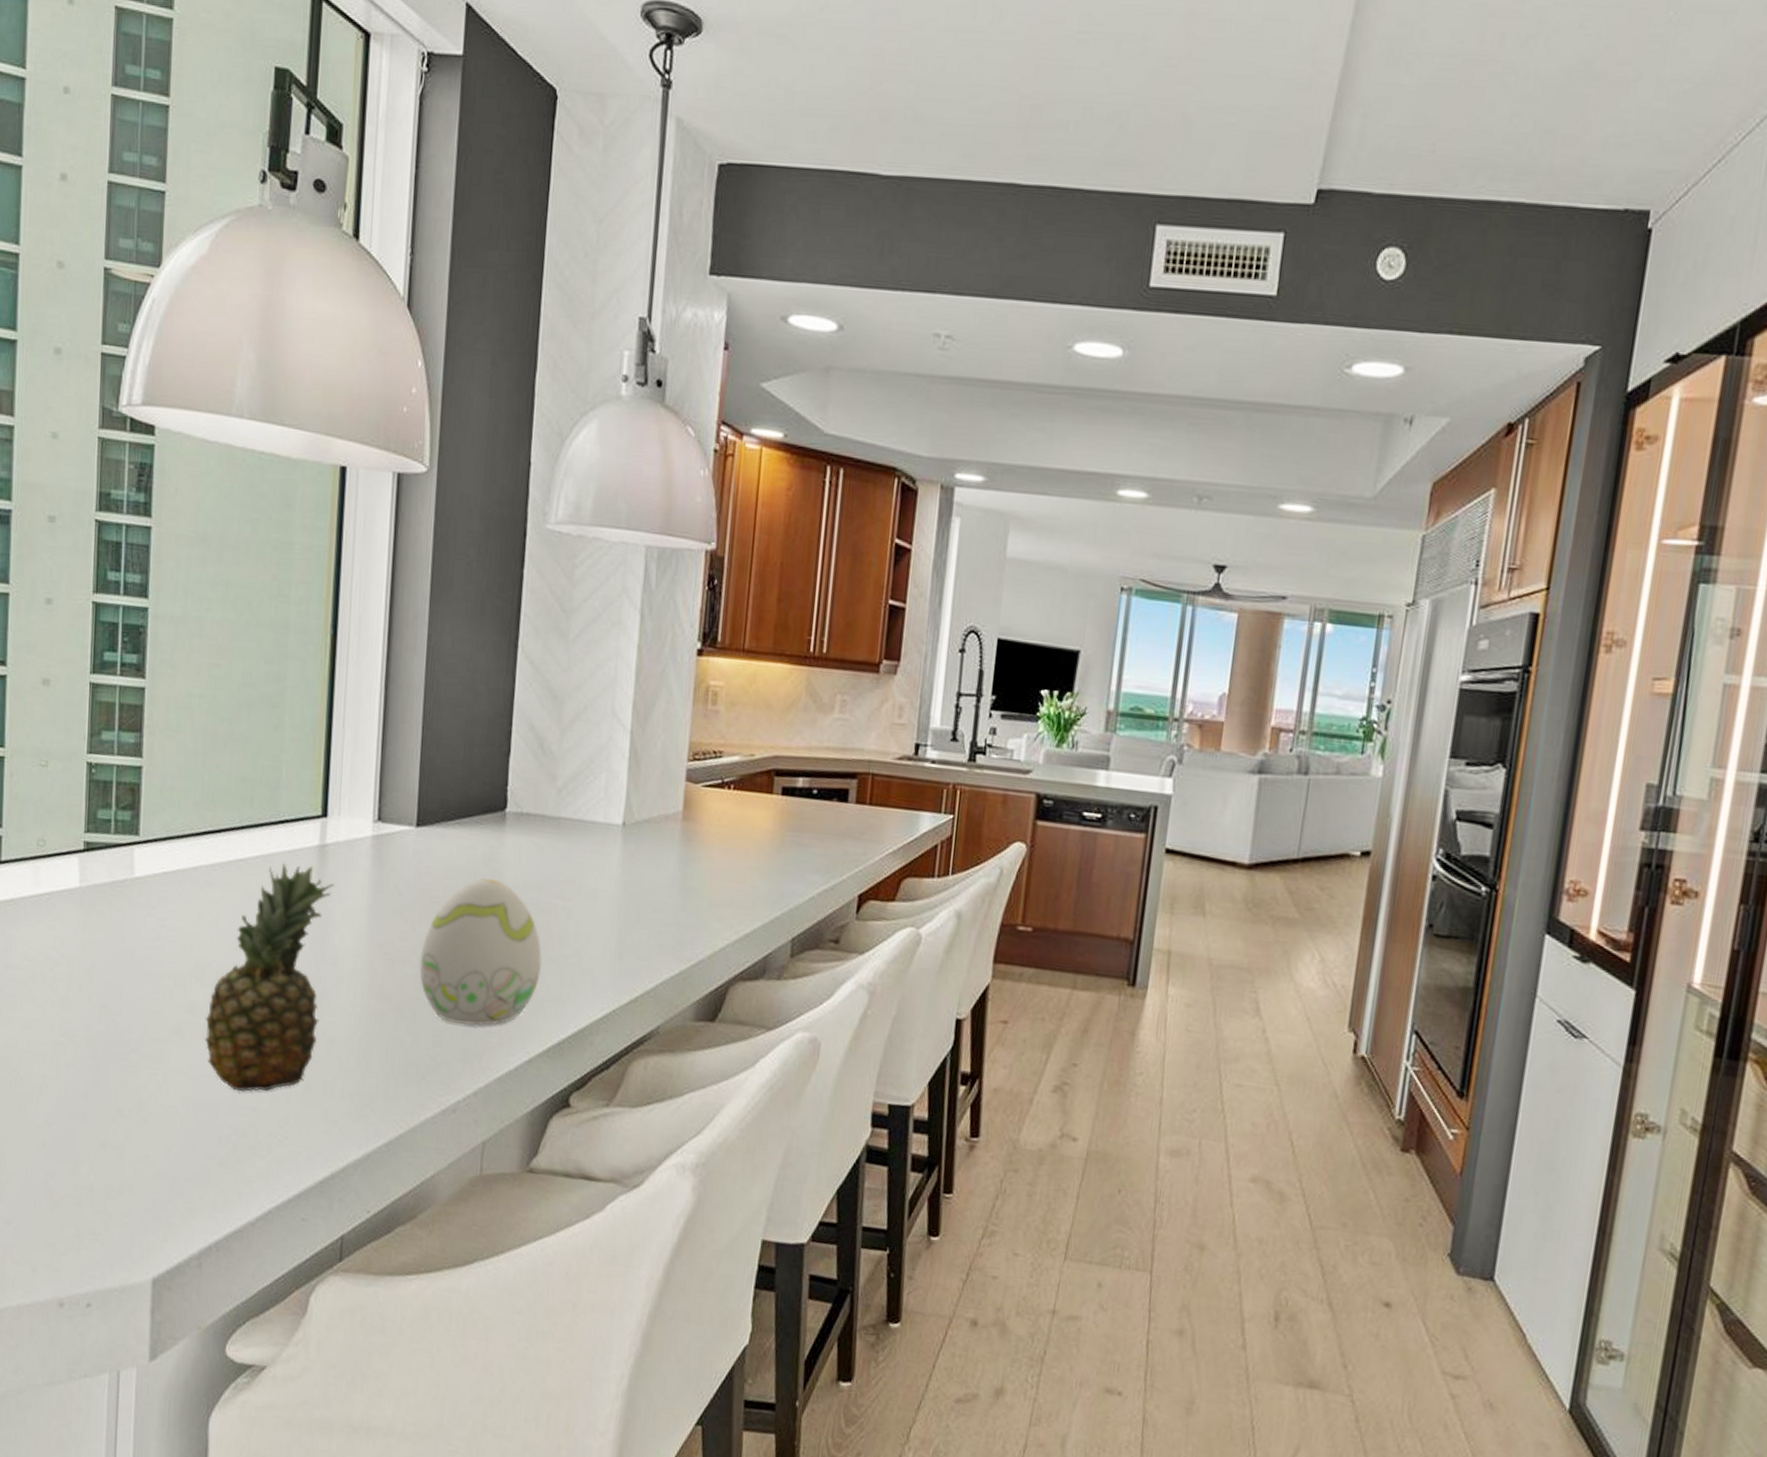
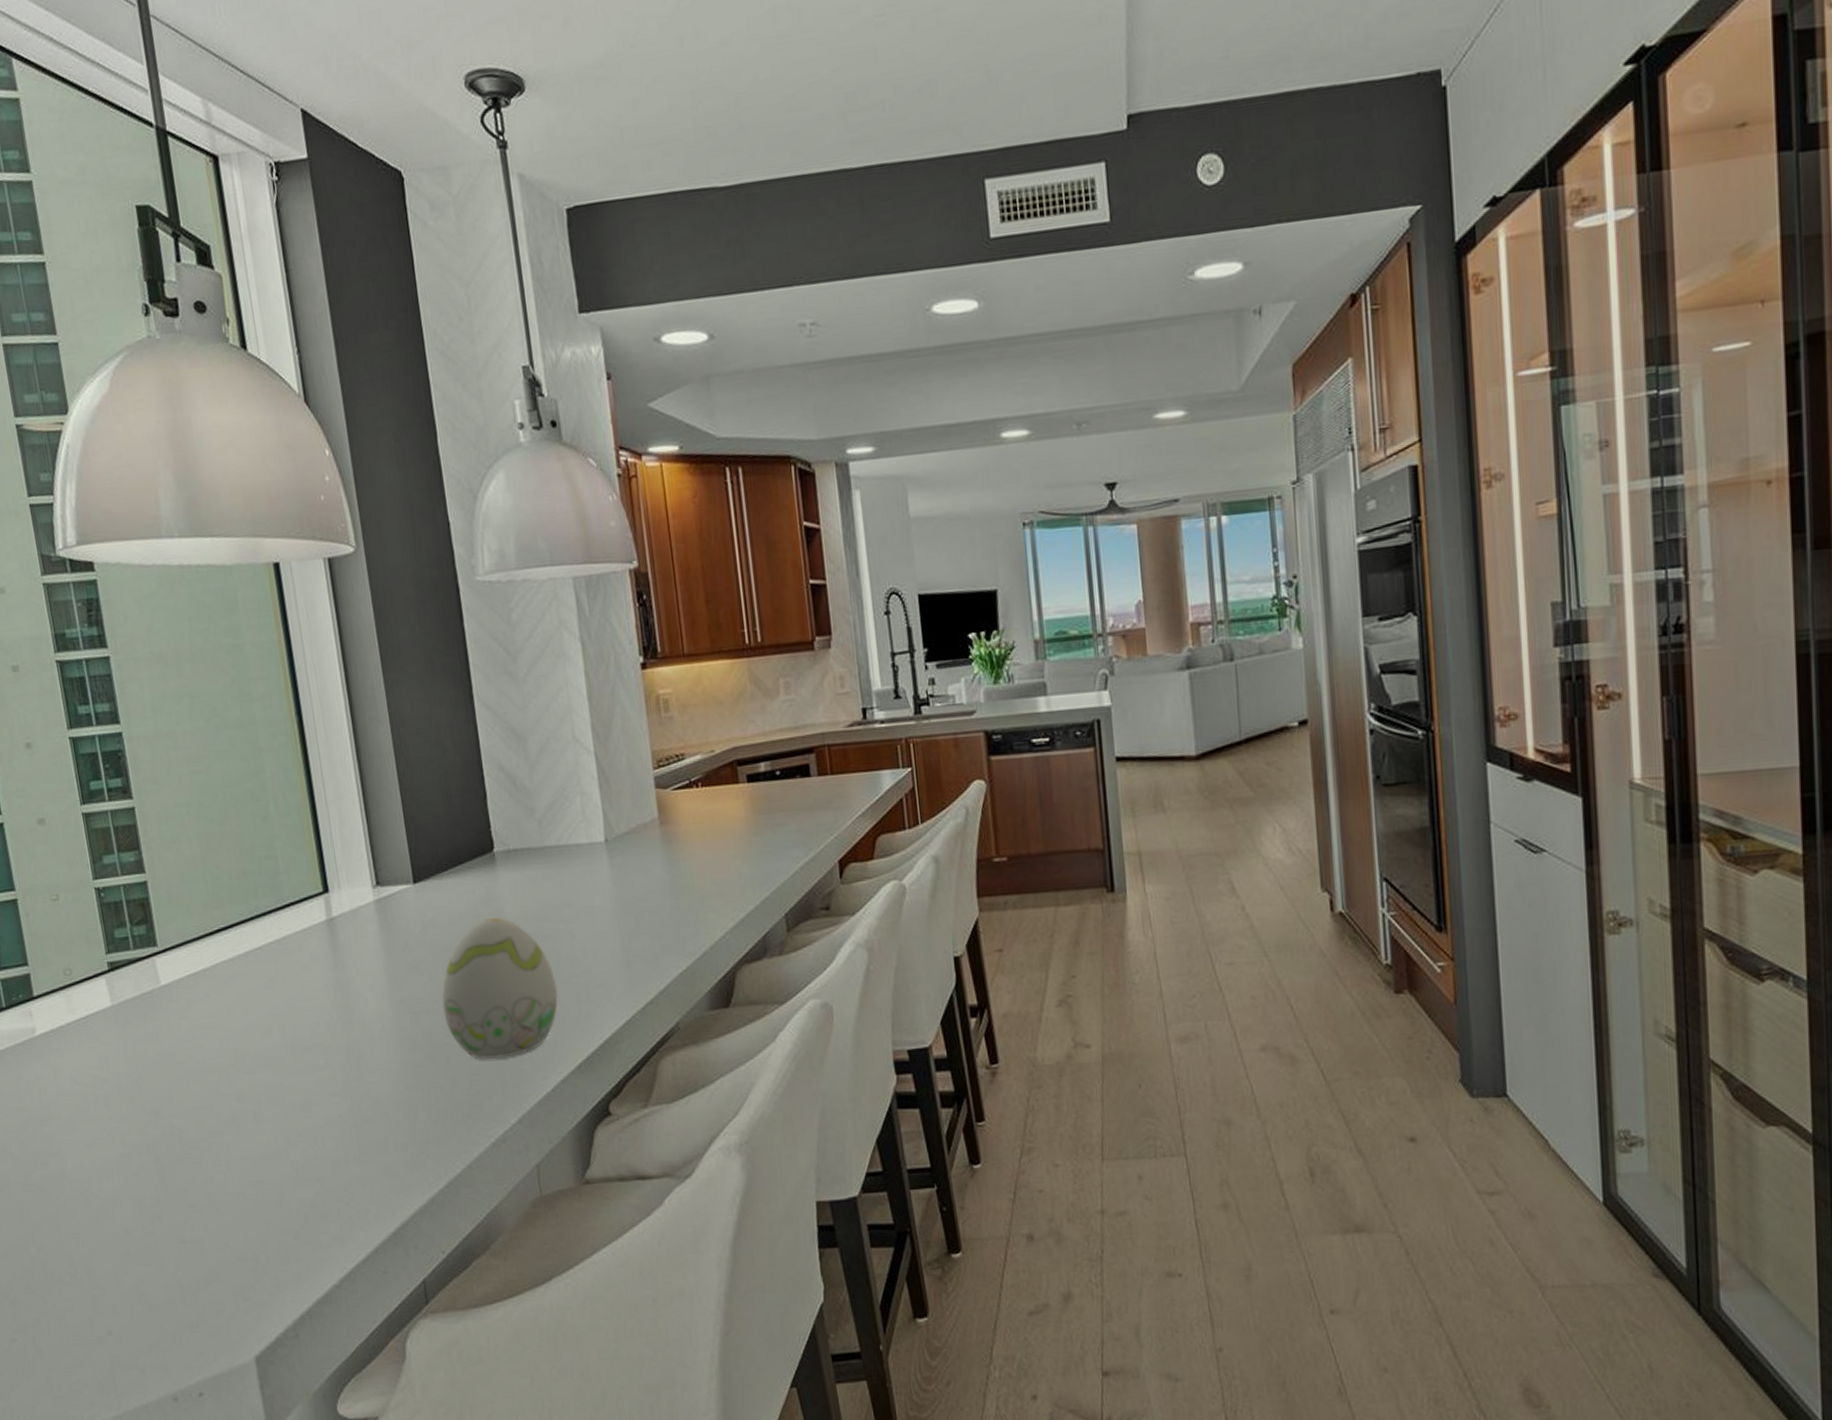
fruit: present [205,862,334,1092] -> none [254,940,362,1165]

